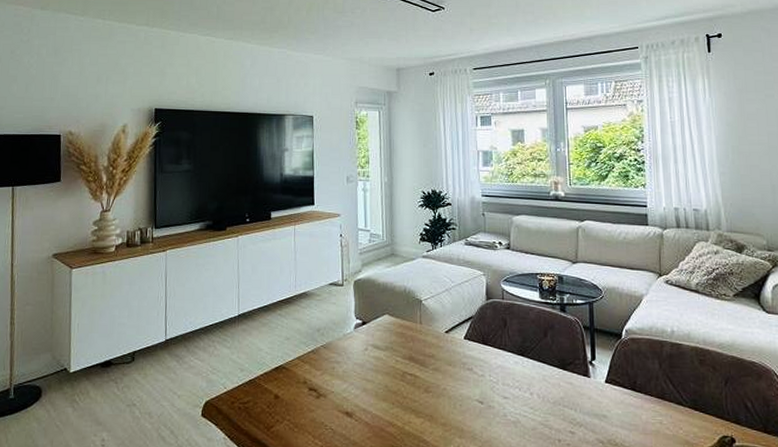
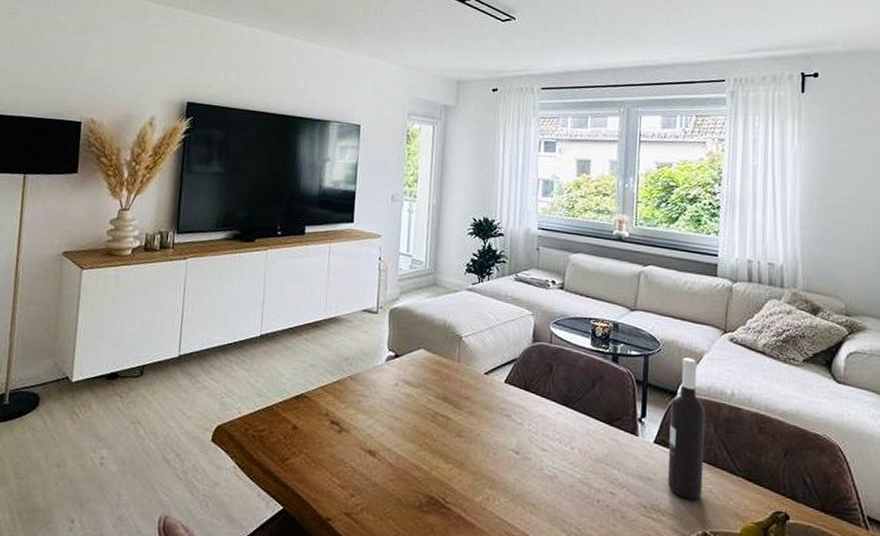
wine bottle: none [618,302,653,432] -> present [668,357,705,500]

